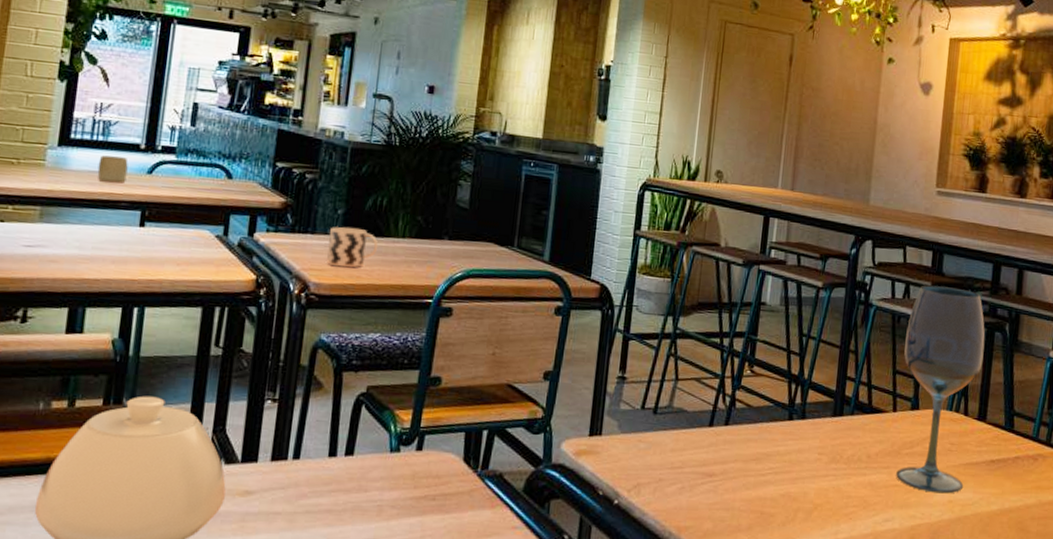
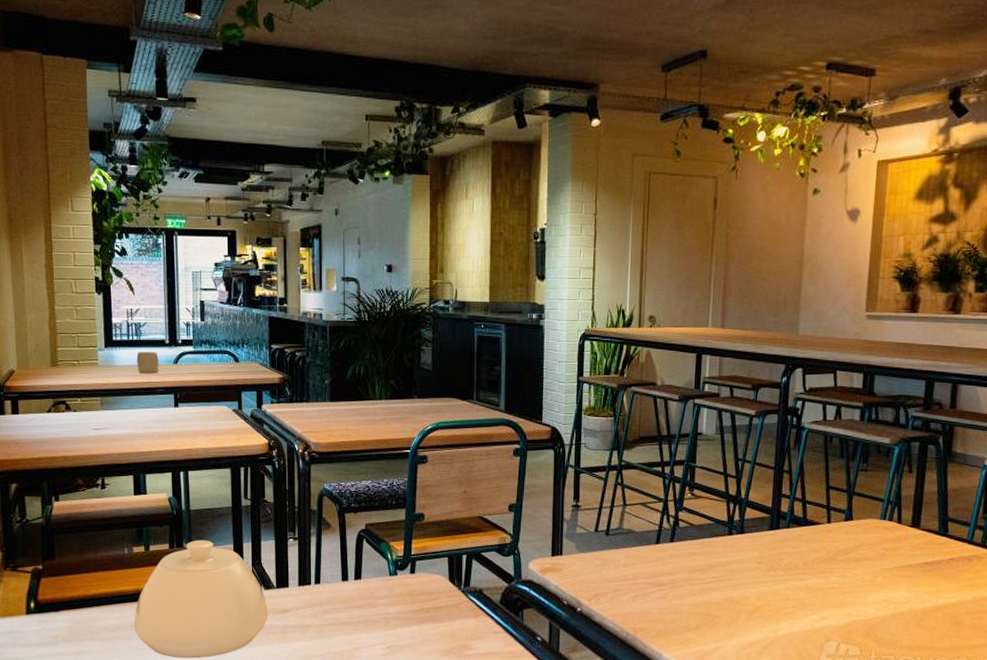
cup: present [327,227,379,268] -> none [321,394,361,428]
wineglass: present [896,285,985,494] -> none [832,406,918,594]

